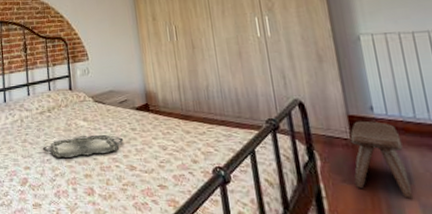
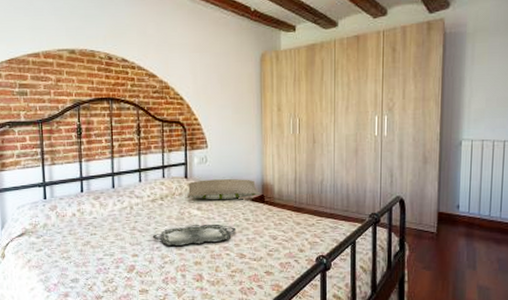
pillow: none [73,88,145,111] -> present [187,179,261,200]
stool: present [350,120,412,198] -> none [432,217,475,282]

